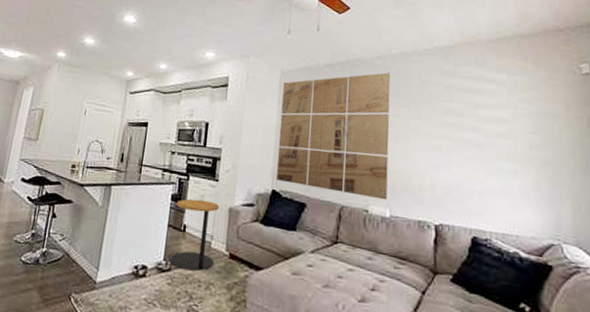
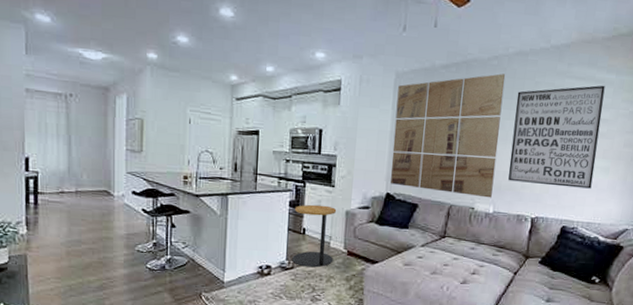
wall art: none [403,84,500,194] -> present [508,85,605,189]

